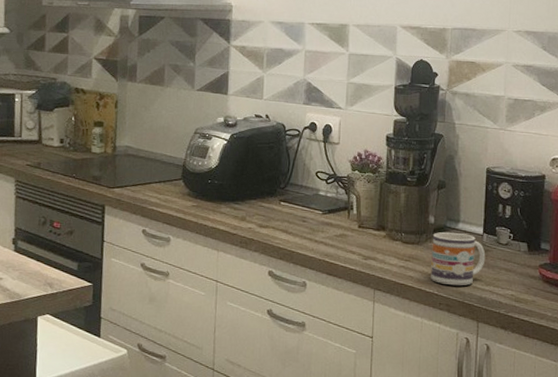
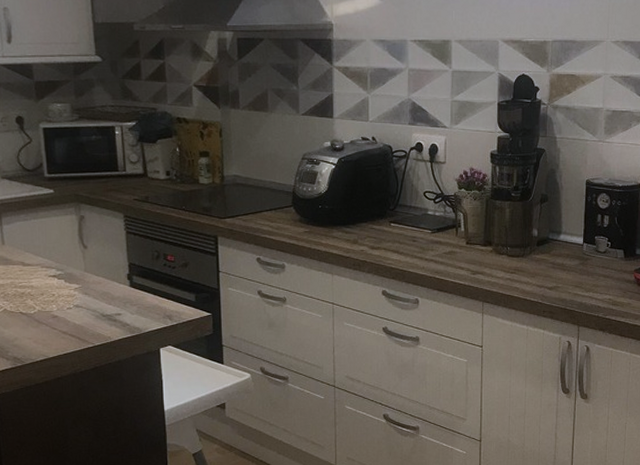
mug: present [431,232,486,286] -> none [535,243,586,294]

